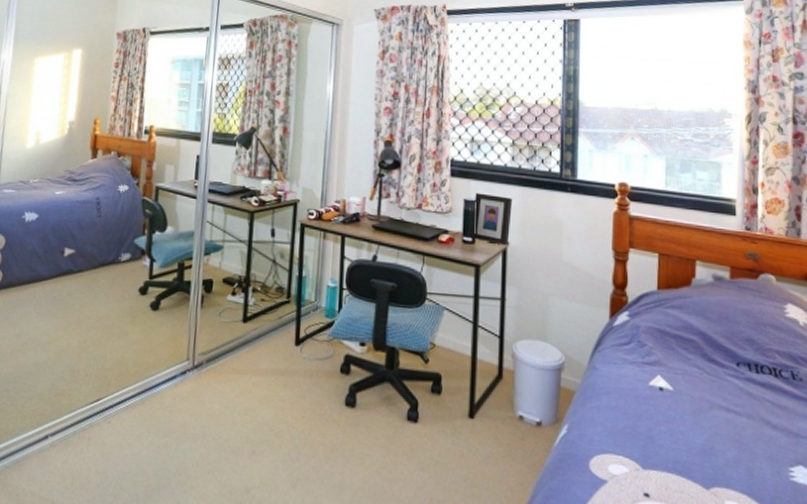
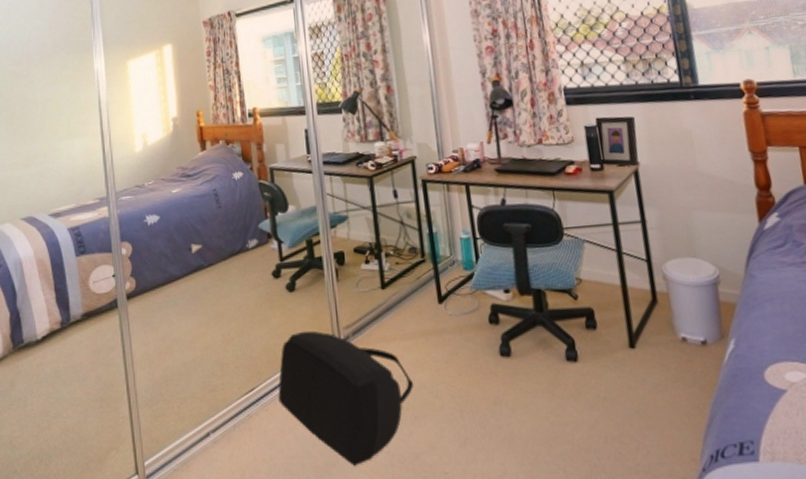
duffel bag: none [122,350,256,490] -> present [278,330,413,466]

